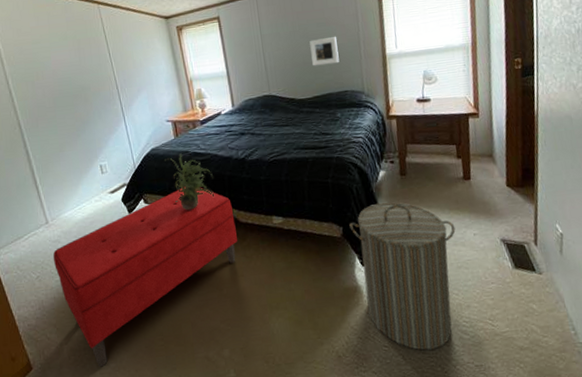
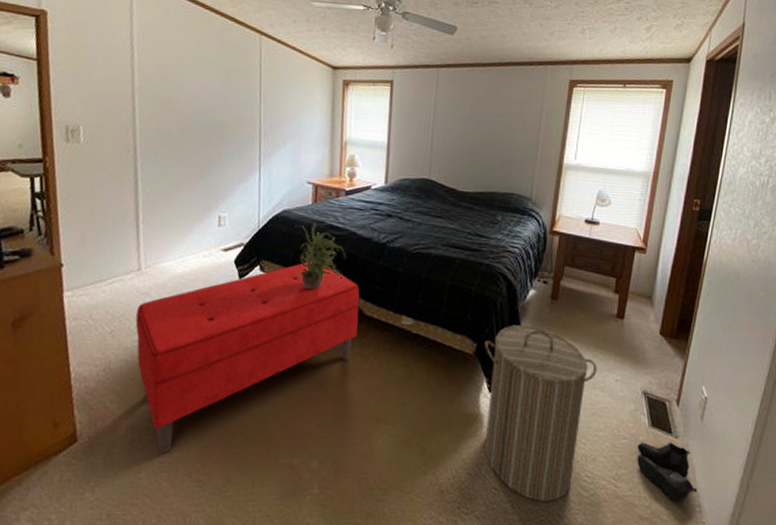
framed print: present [309,36,340,66] -> none [483,129,514,162]
boots: none [505,277,570,330] -> present [637,441,698,503]

